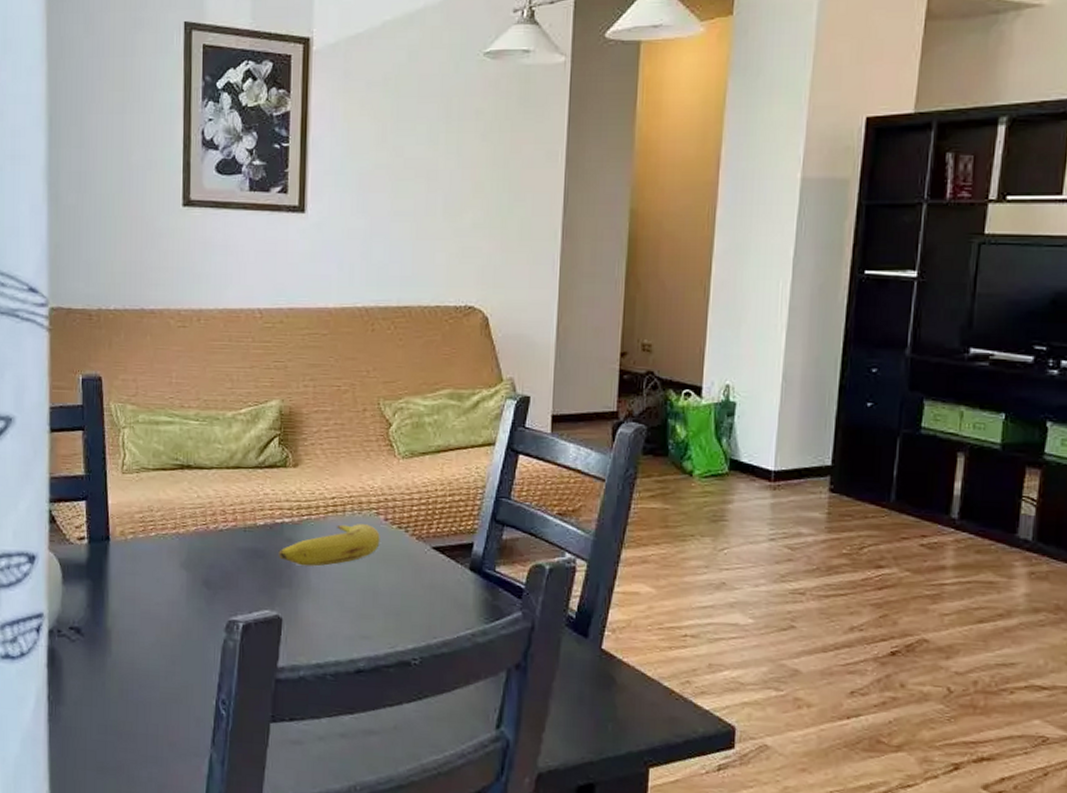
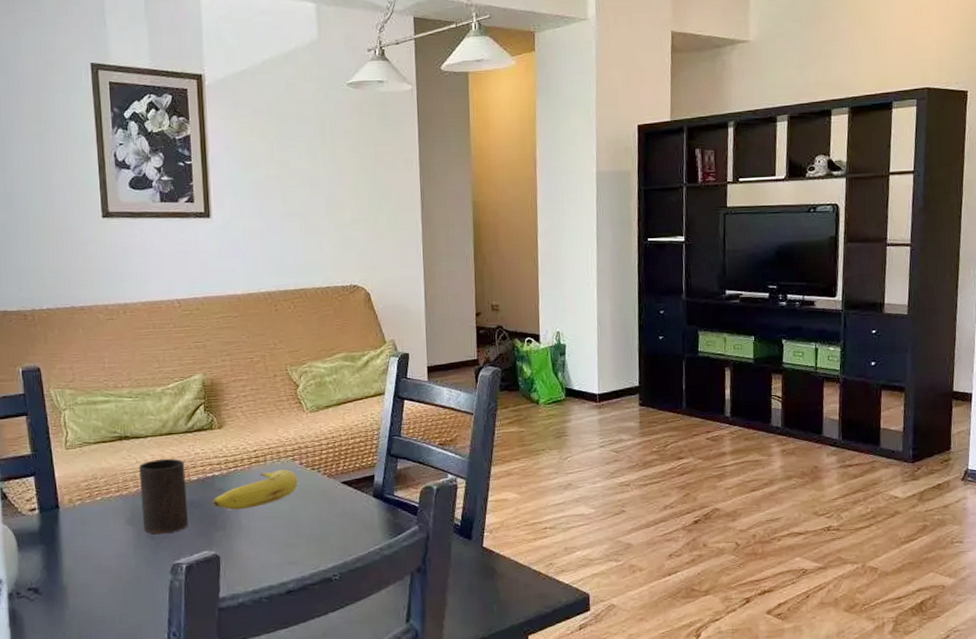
cup: none [199,496,251,585] -> present [139,458,188,535]

